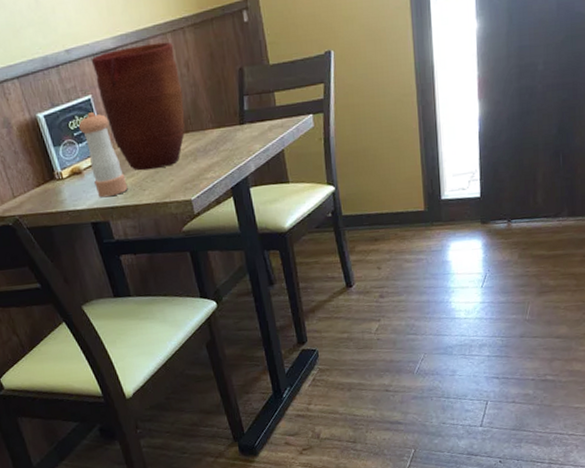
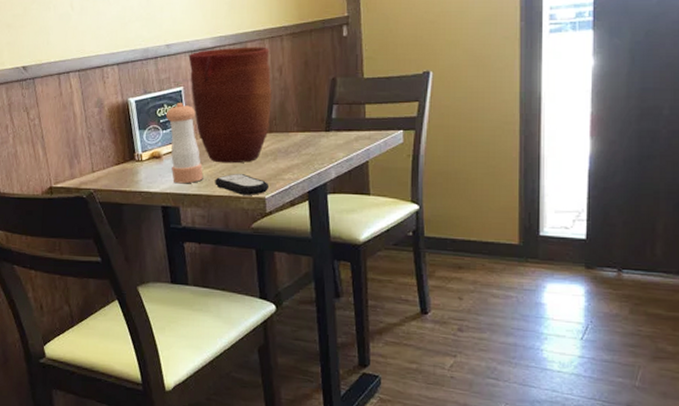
remote control: none [140,178,193,200] -> present [215,173,269,195]

